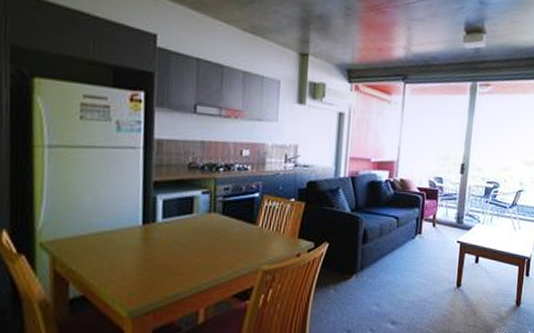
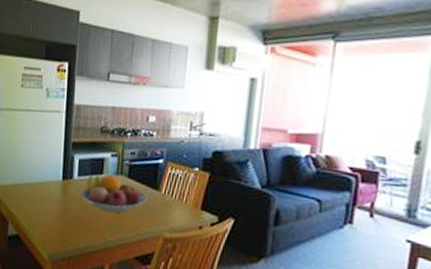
fruit bowl: none [167,214,244,253] -> present [81,175,147,213]

